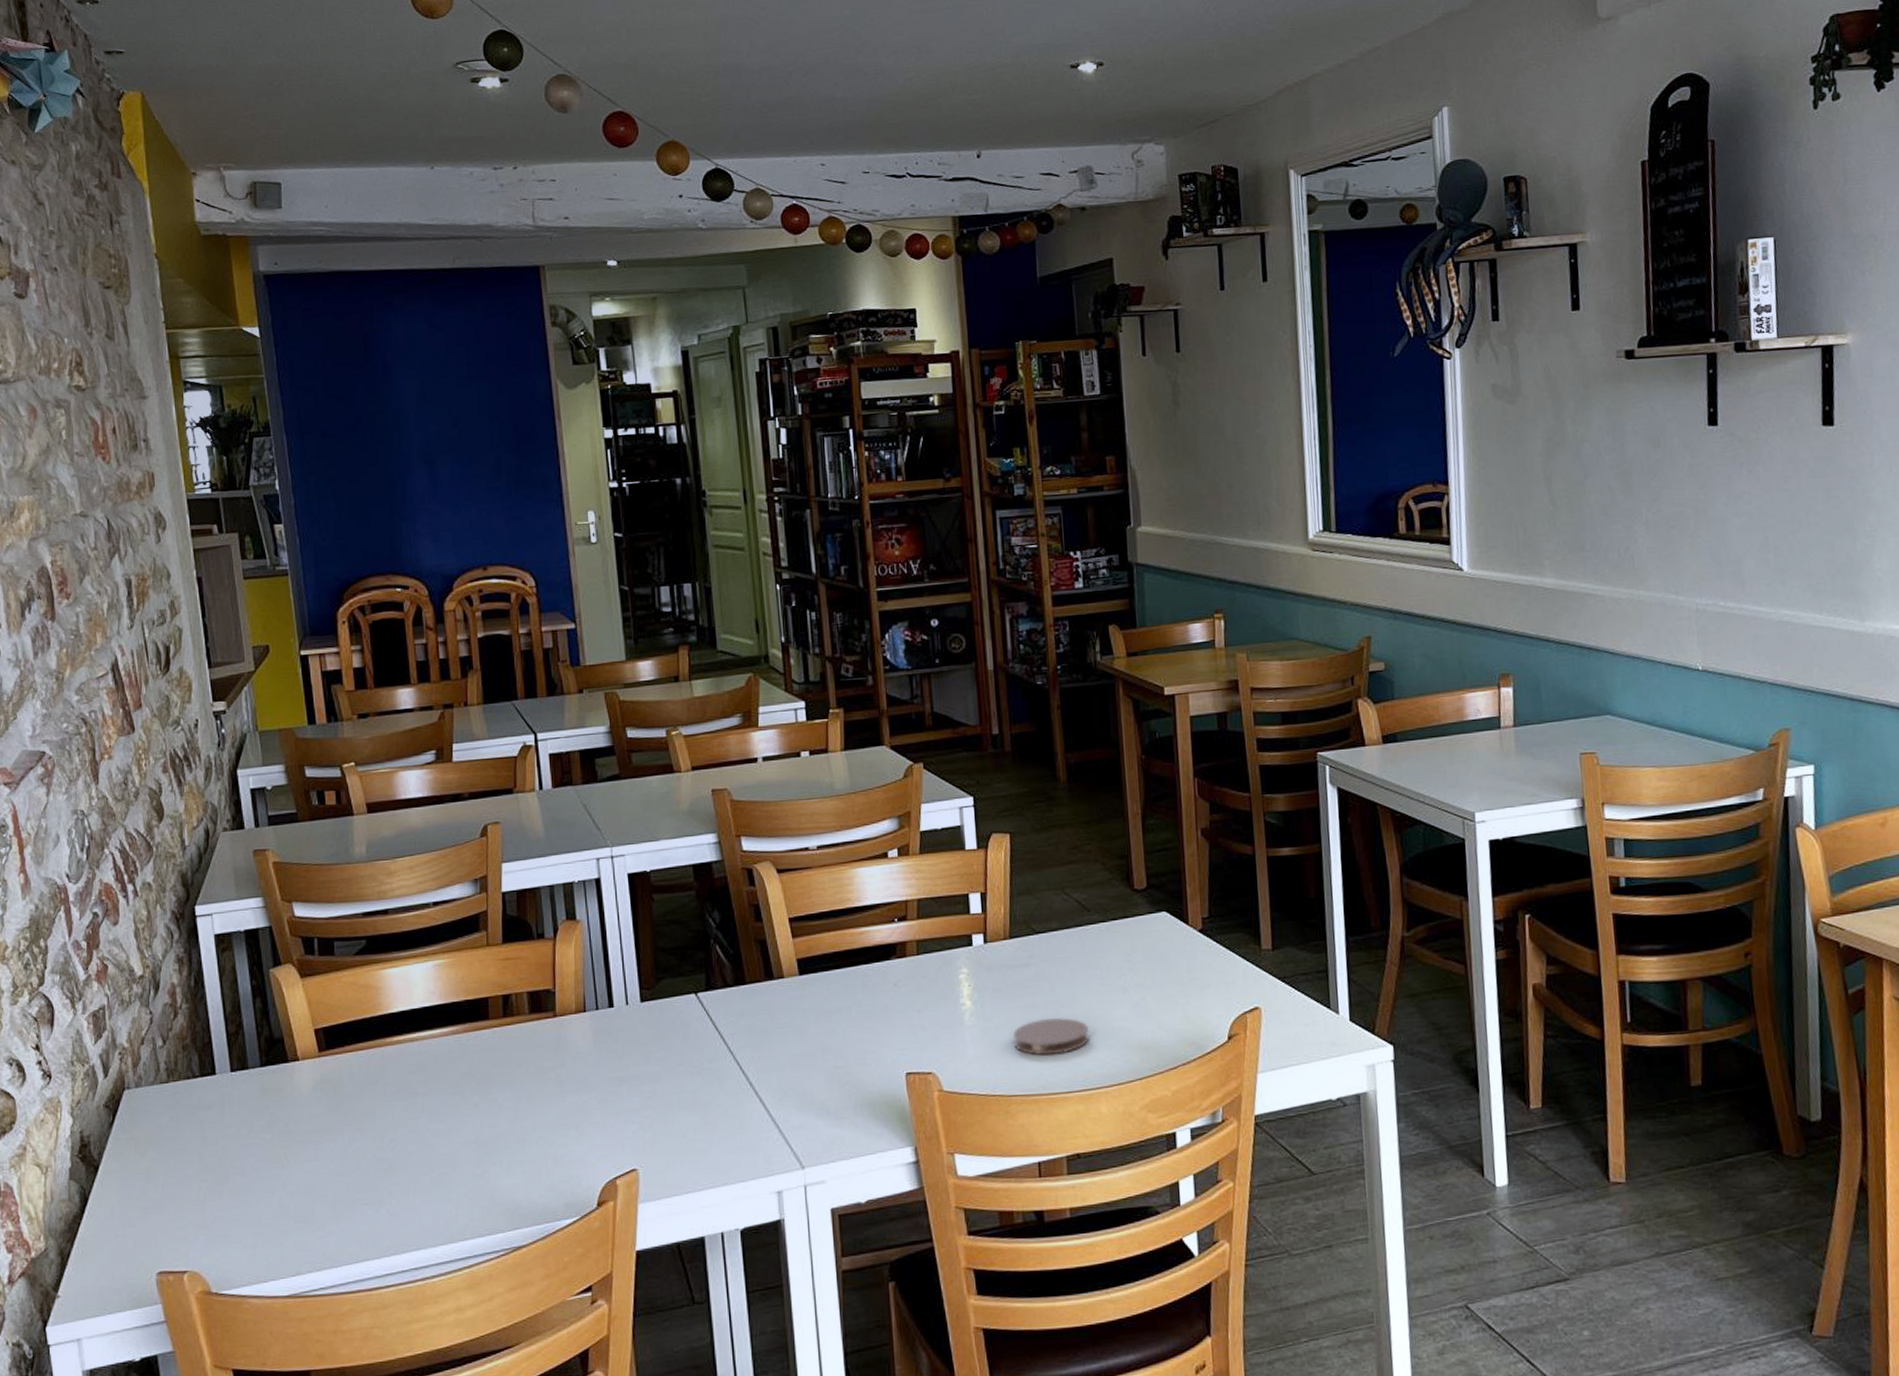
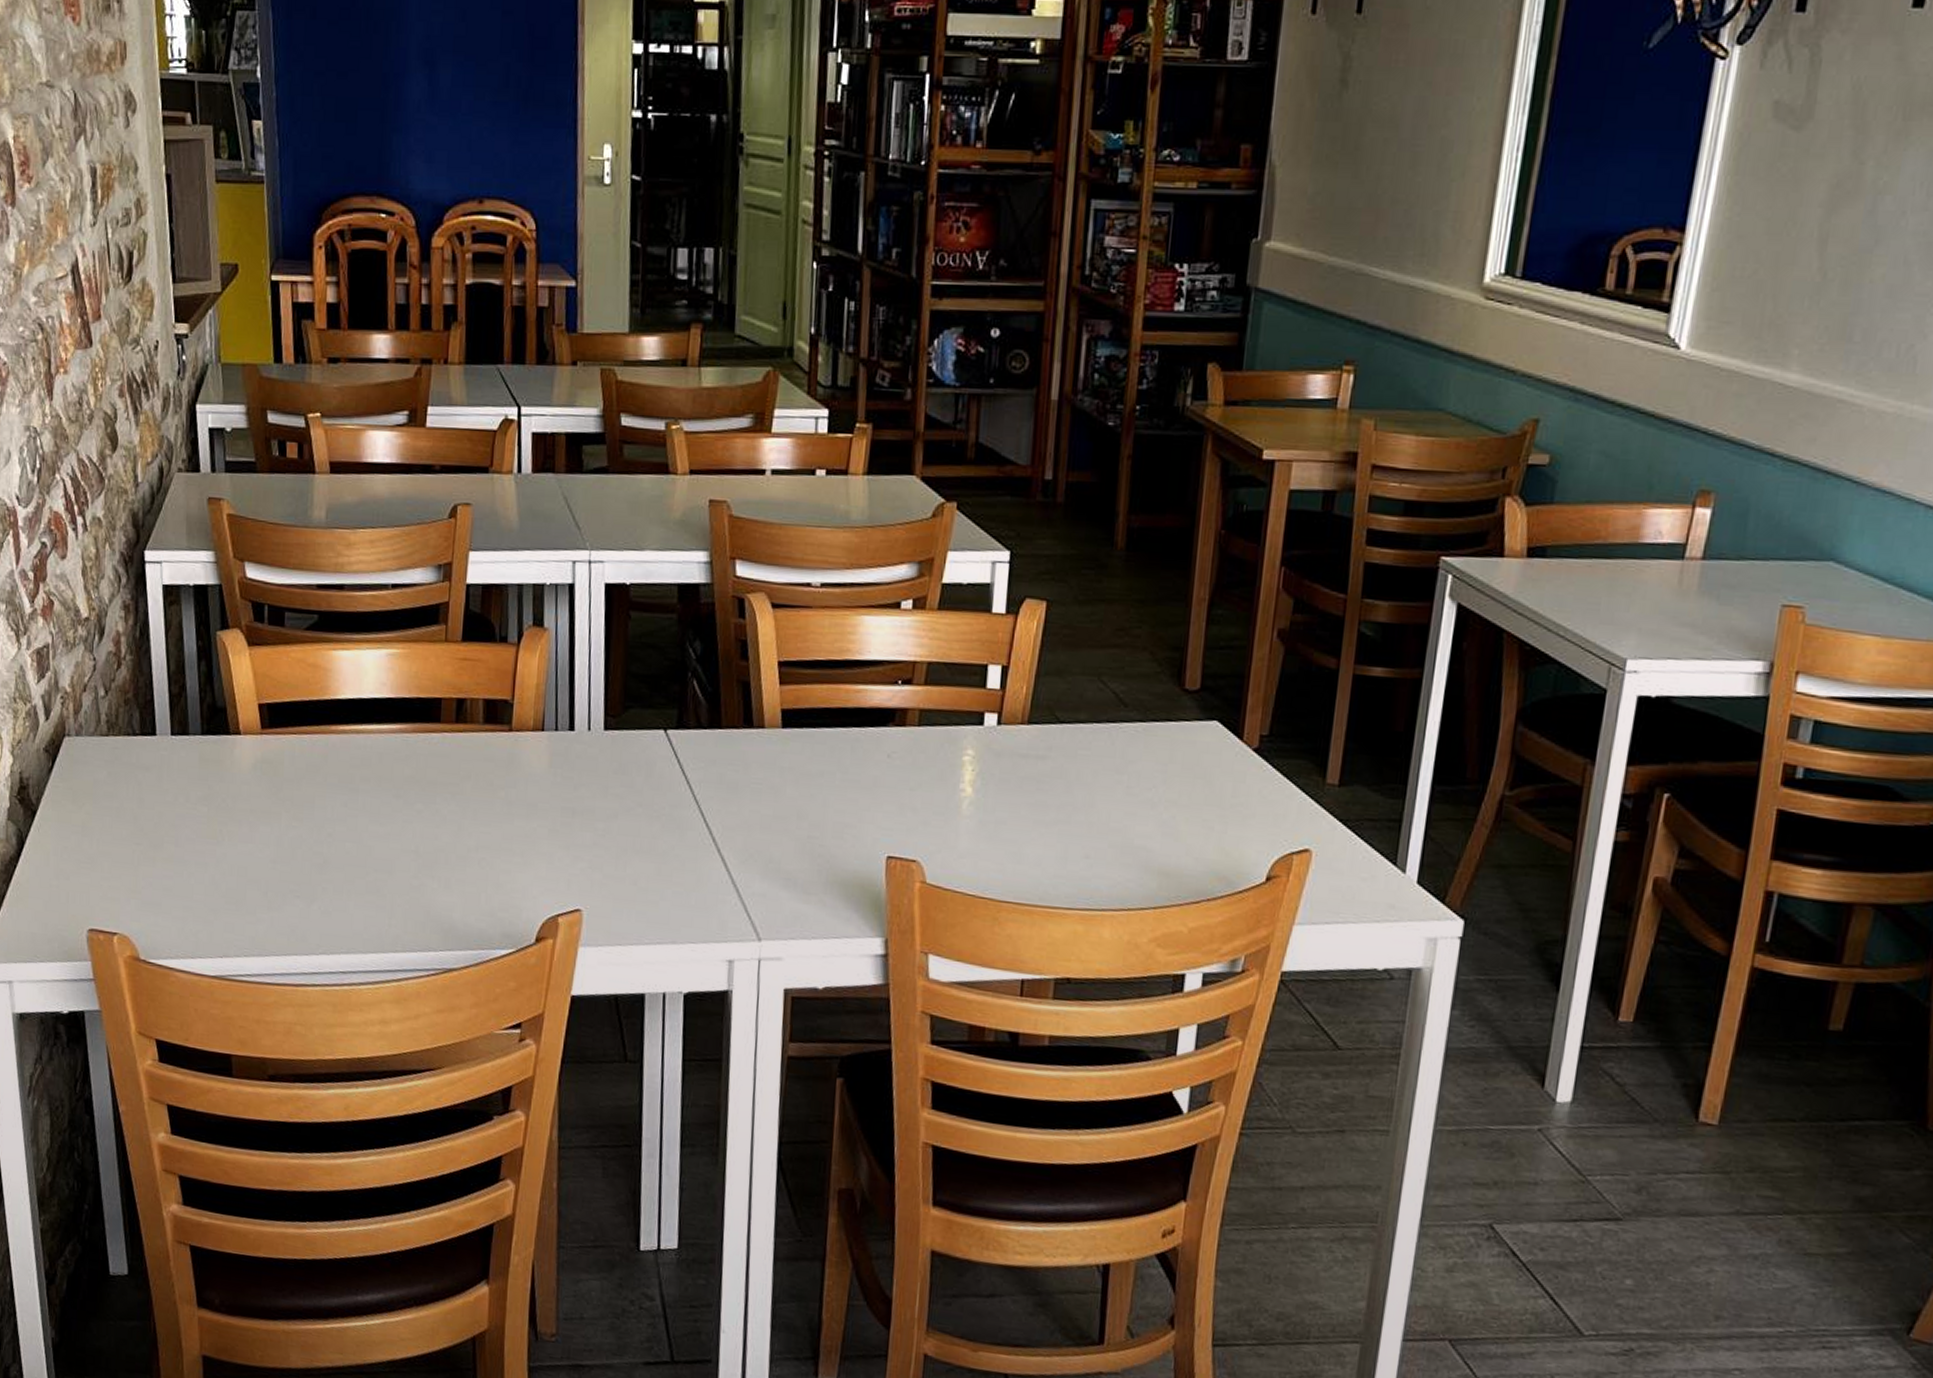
coaster: present [1013,1018,1089,1056] -> none [1014,821,1104,865]

